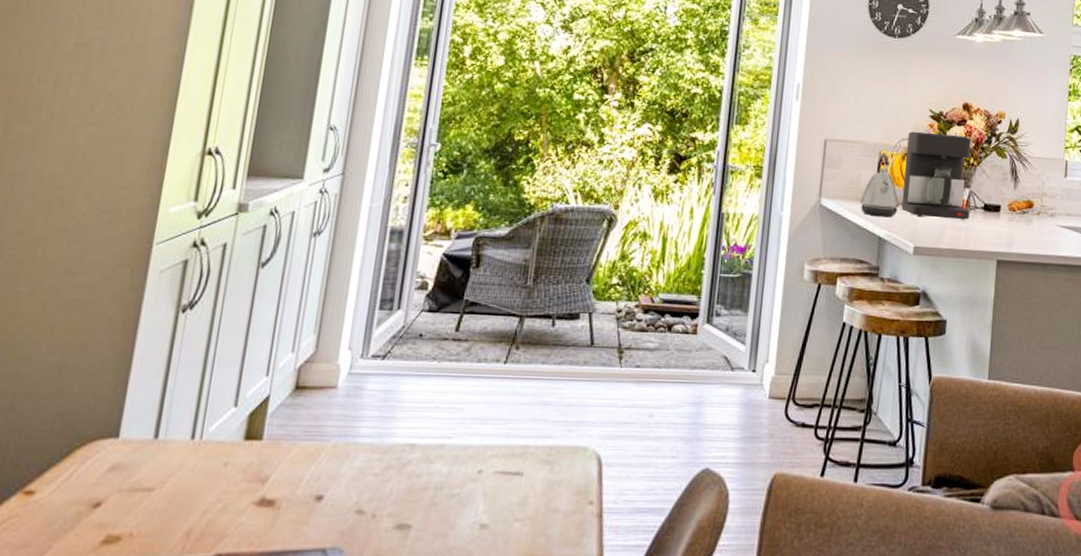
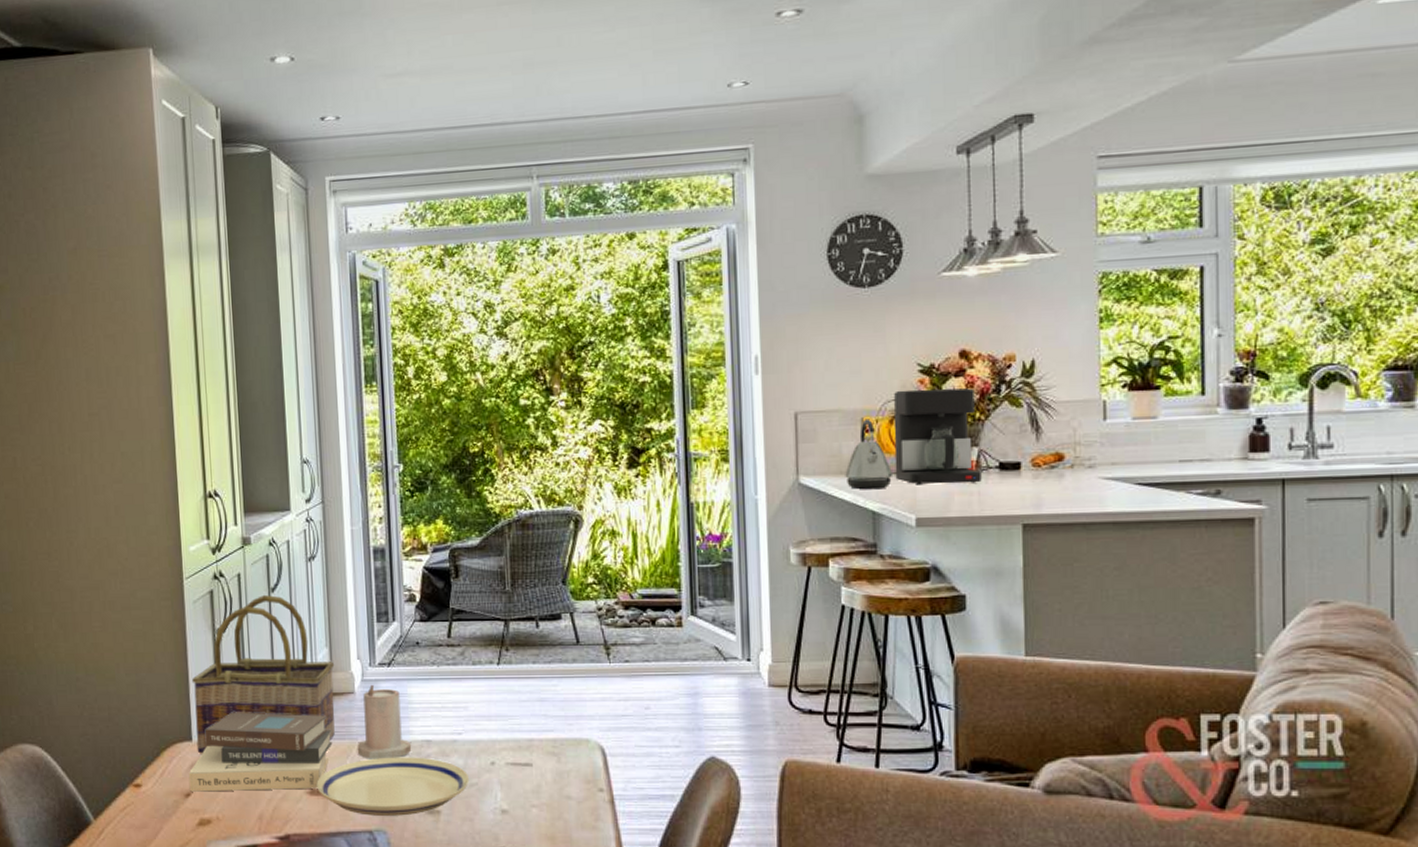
books: none [100,404,301,501] -> present [188,712,333,792]
basket: none [122,270,320,454] -> present [191,595,335,754]
plate: none [268,462,452,531] -> present [316,757,470,816]
candle: none [326,378,393,465] -> present [357,684,412,759]

